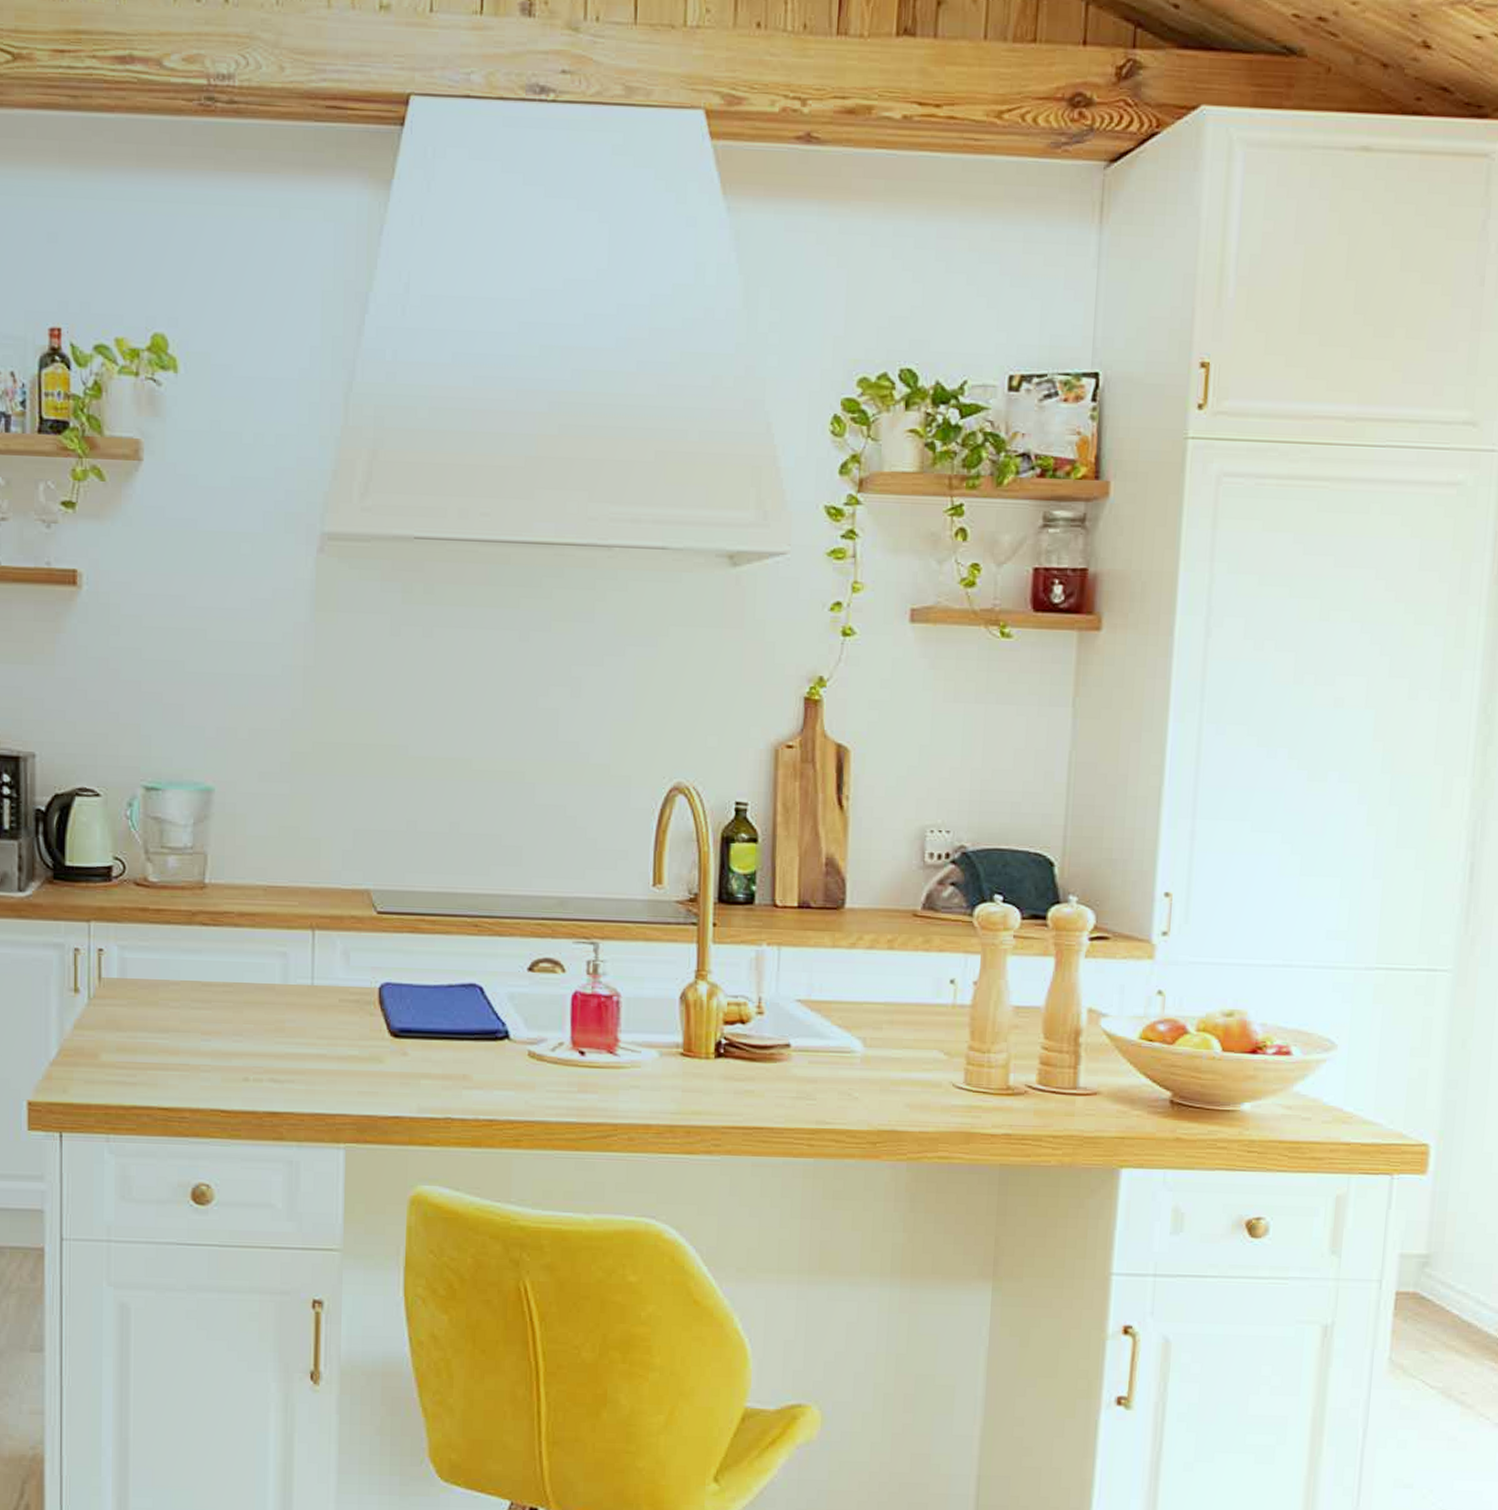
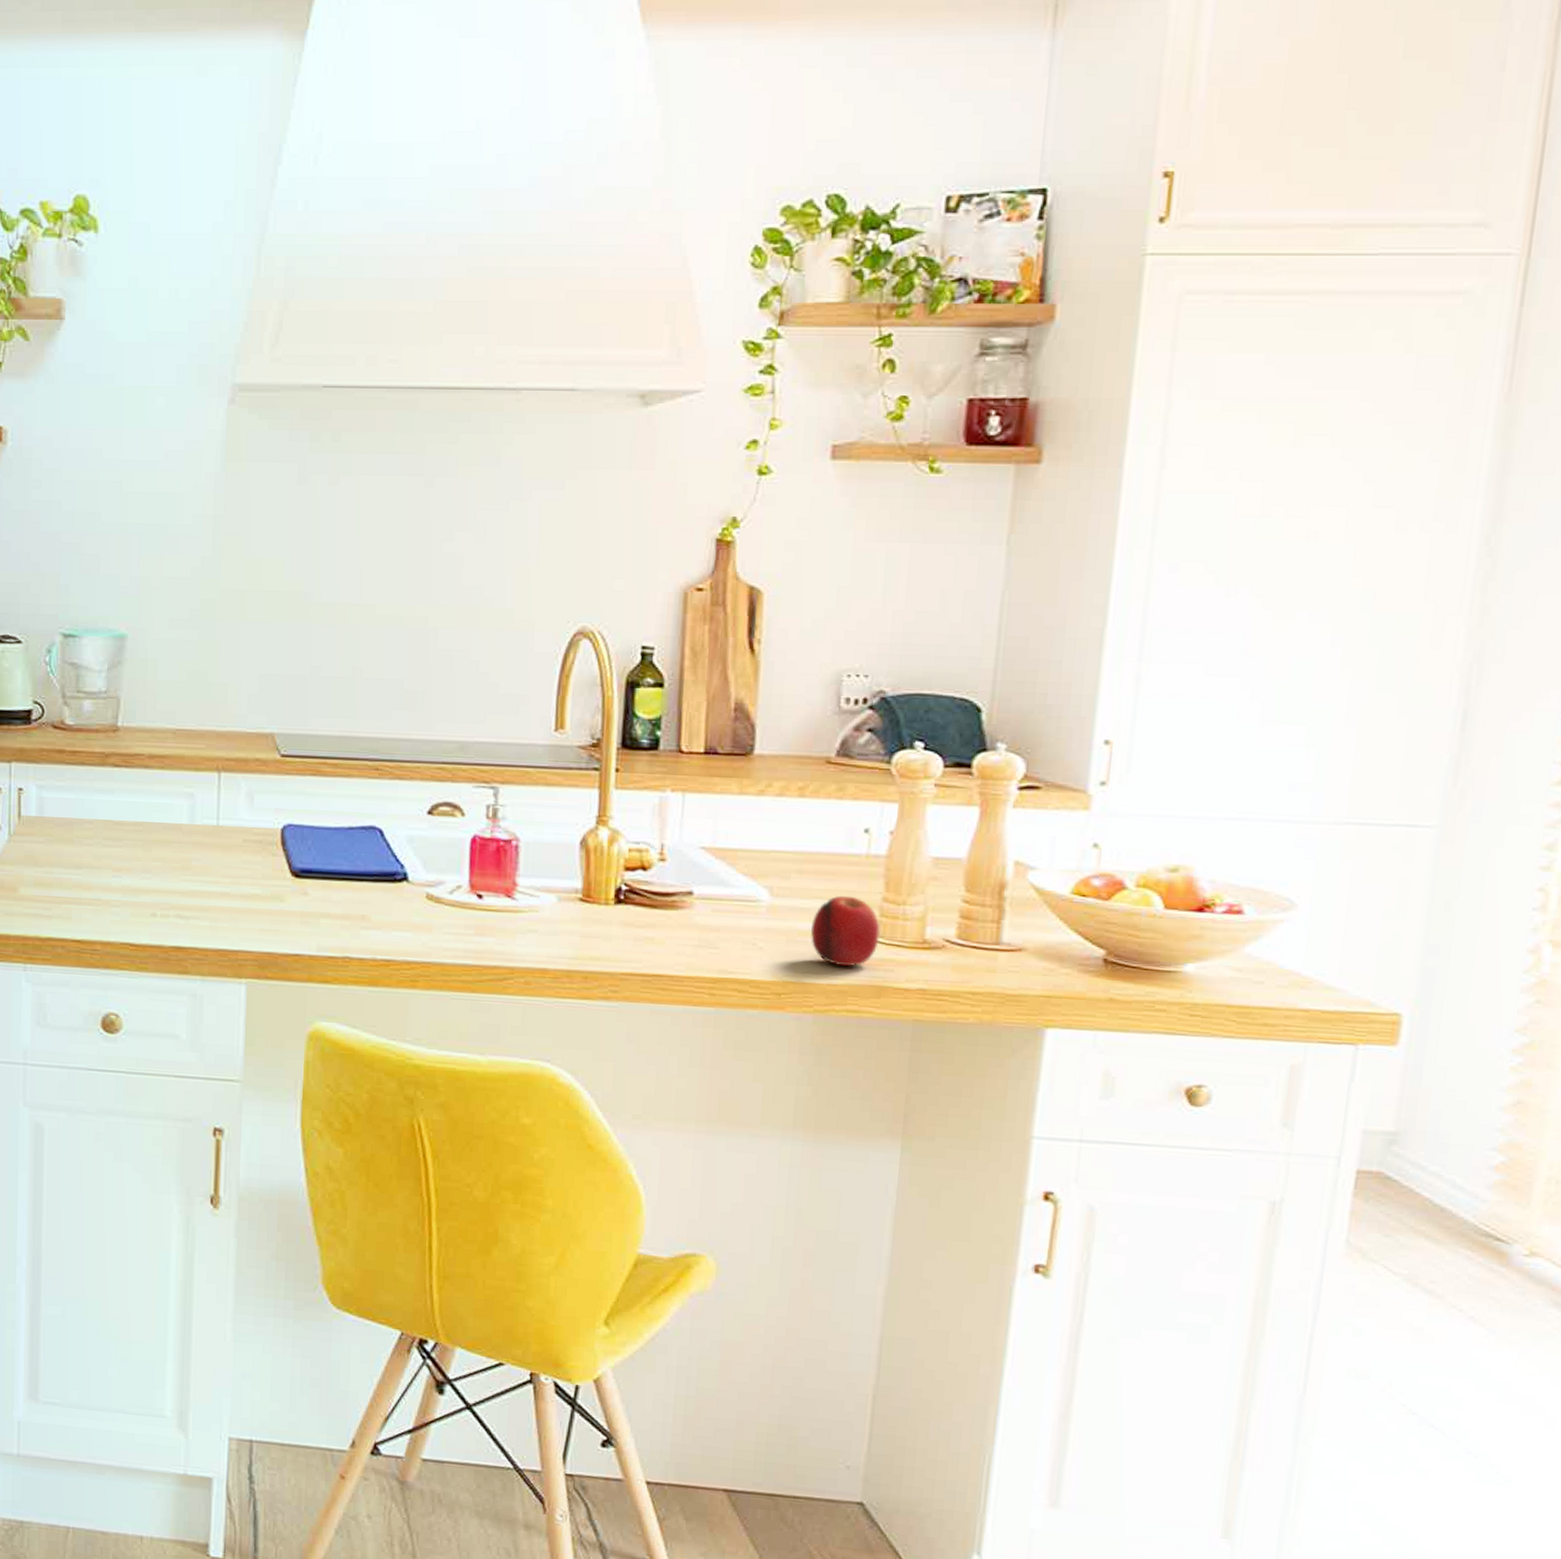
fruit: none [903,1044,968,1114] -> present [811,895,881,967]

